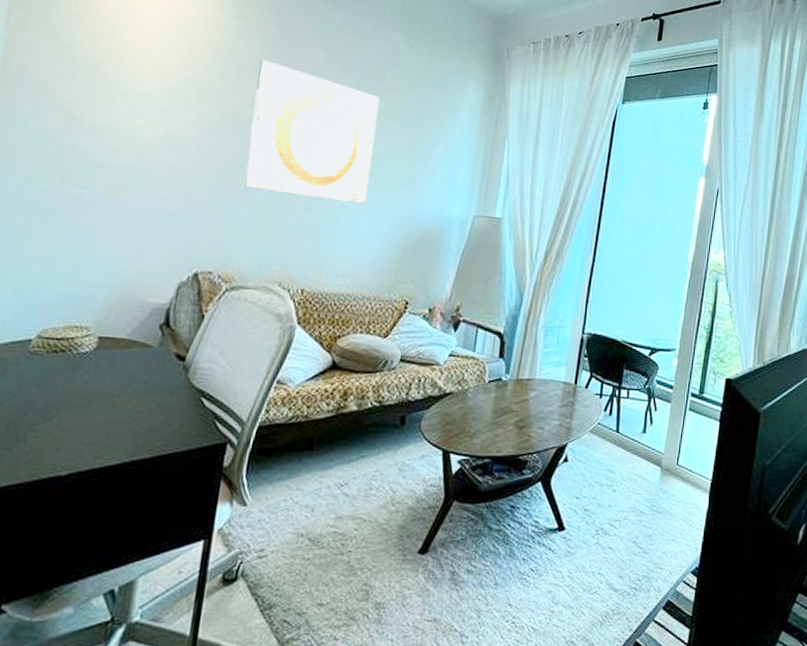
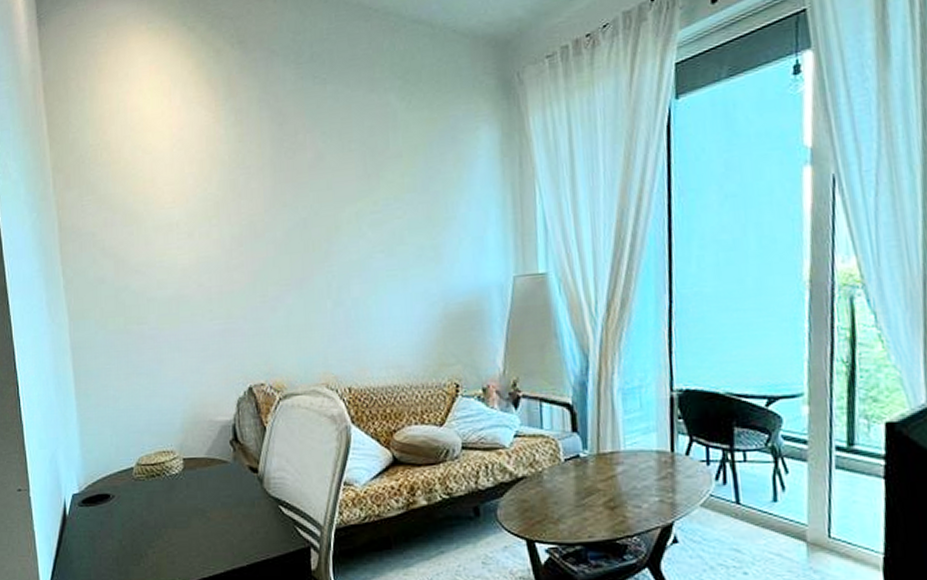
wall art: present [243,60,380,204] -> none [265,160,394,295]

